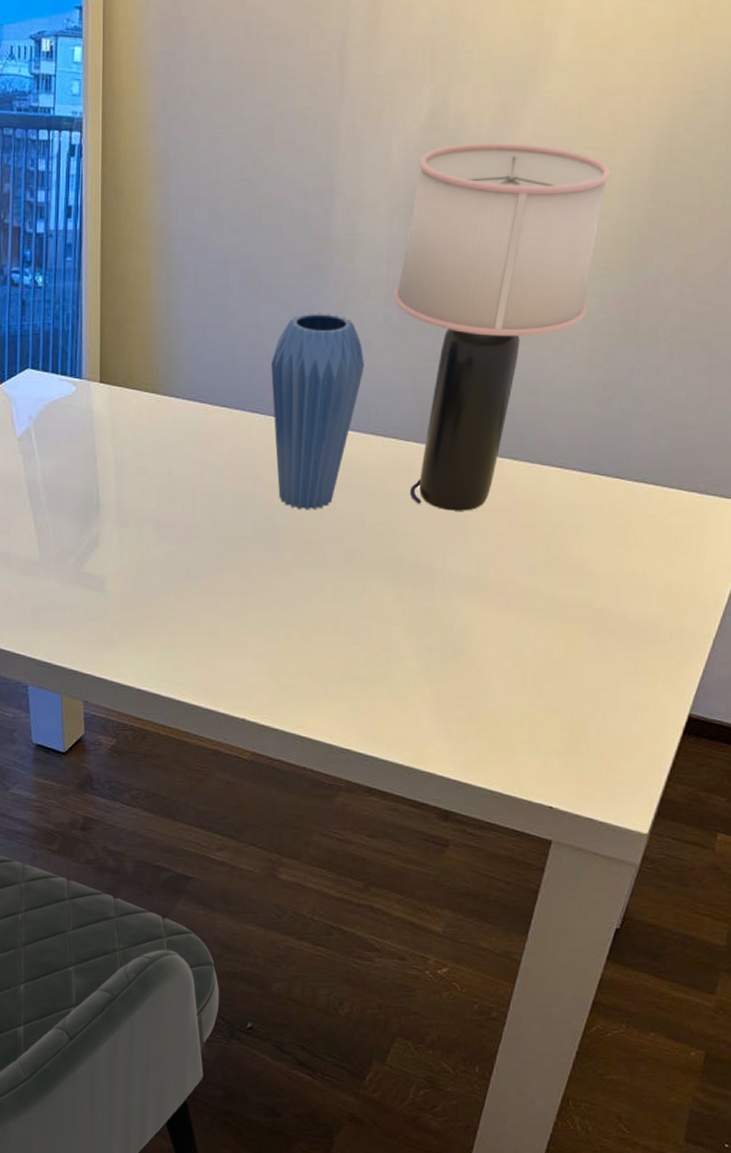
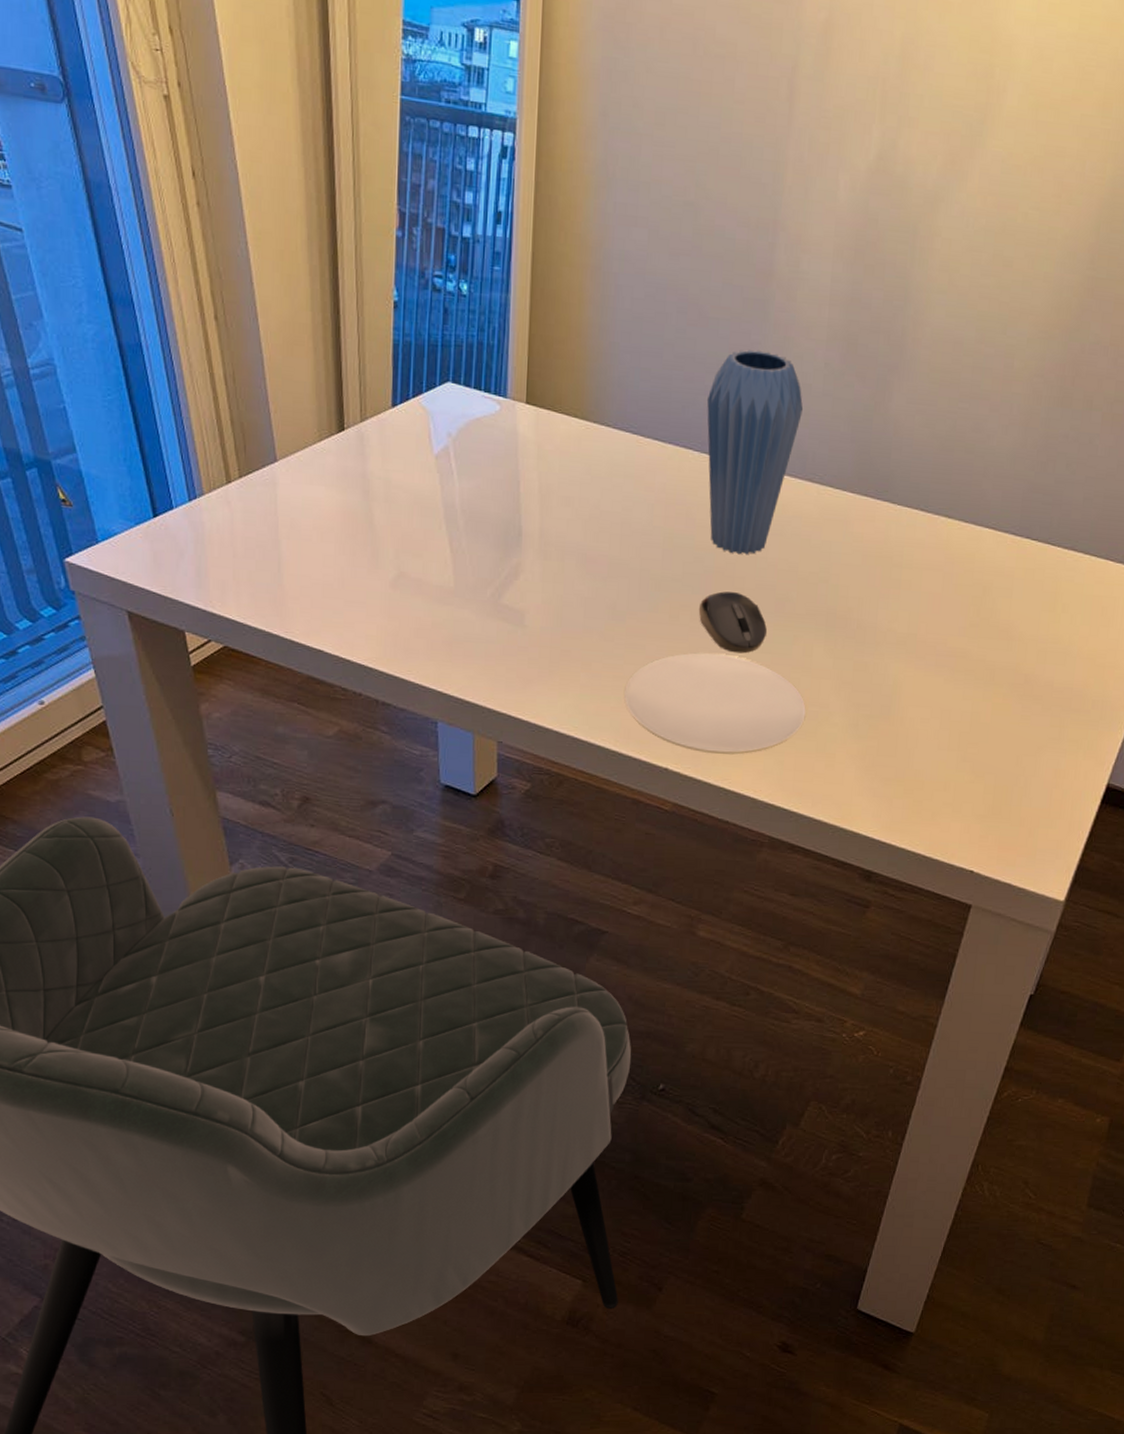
plate: none [201,607,378,703] -> present [624,652,806,755]
computer mouse: none [269,547,336,605] -> present [698,591,767,654]
table lamp: present [394,142,612,511] -> none [835,190,1054,567]

